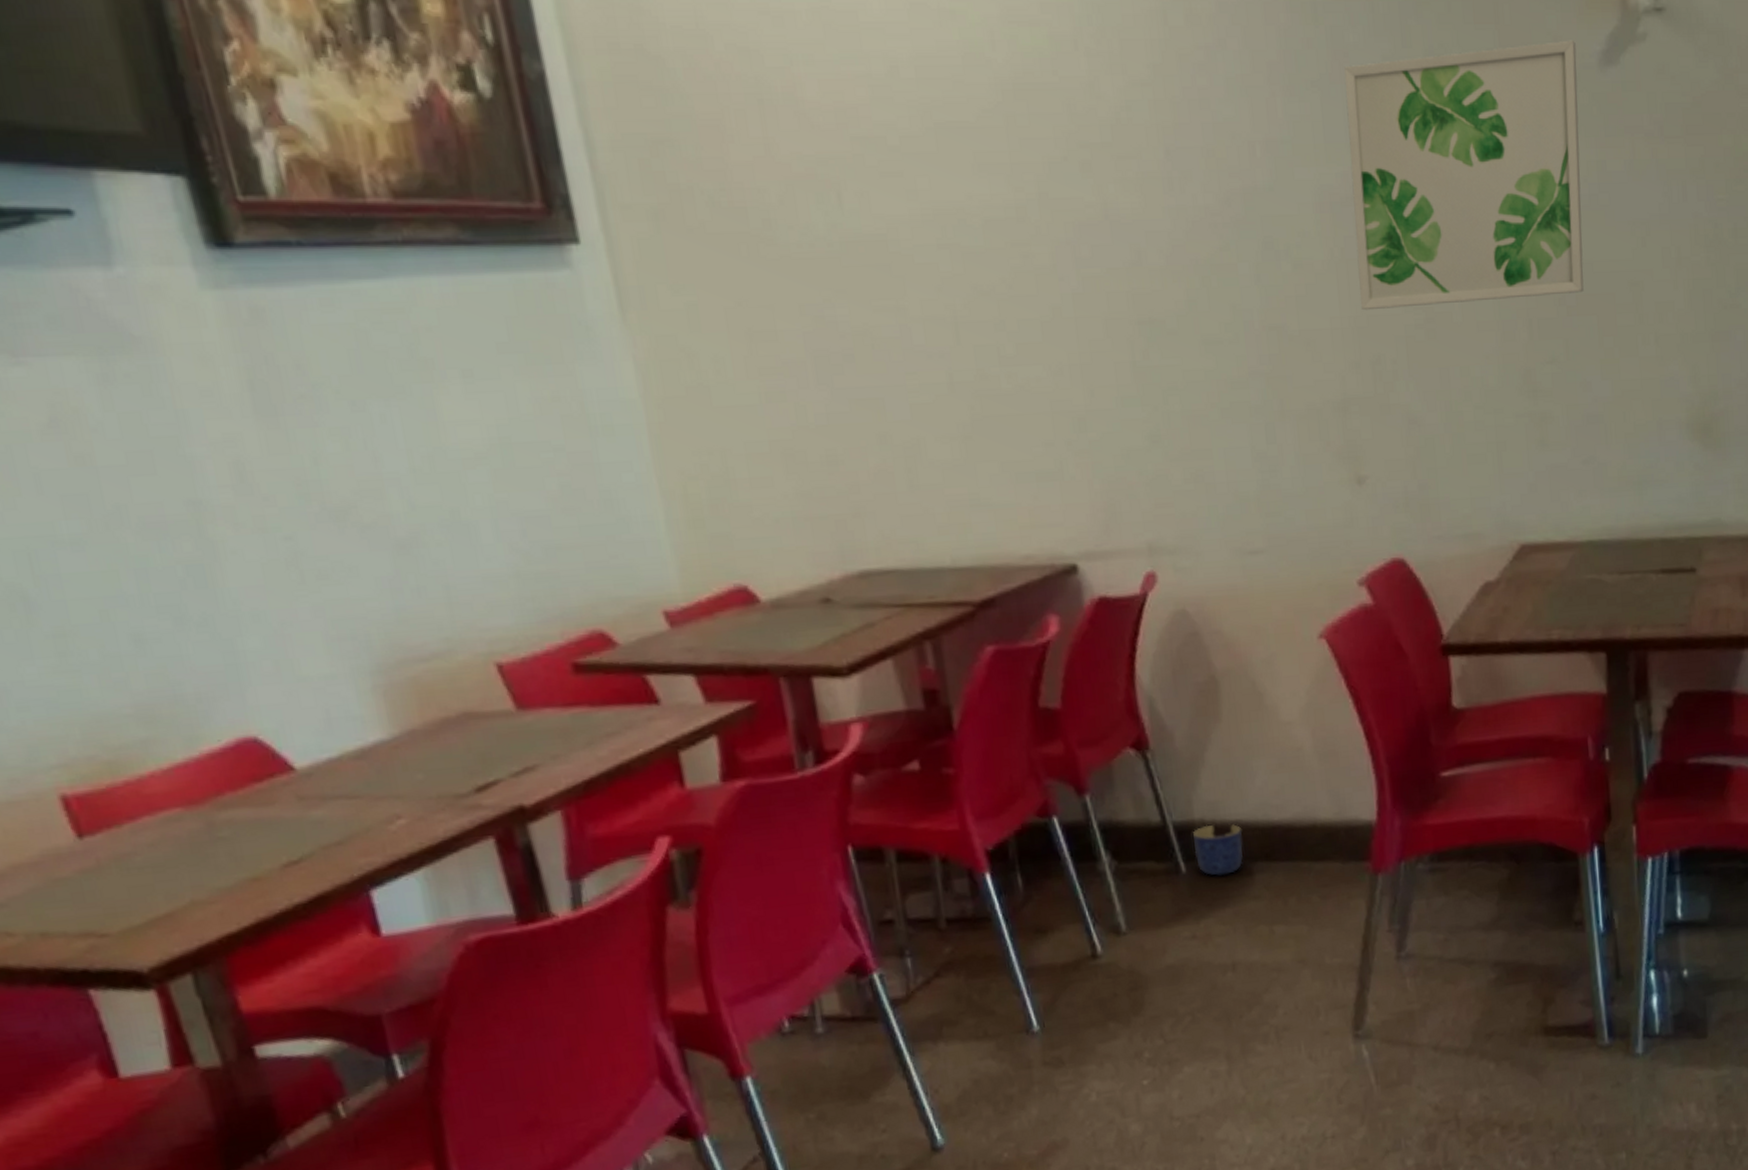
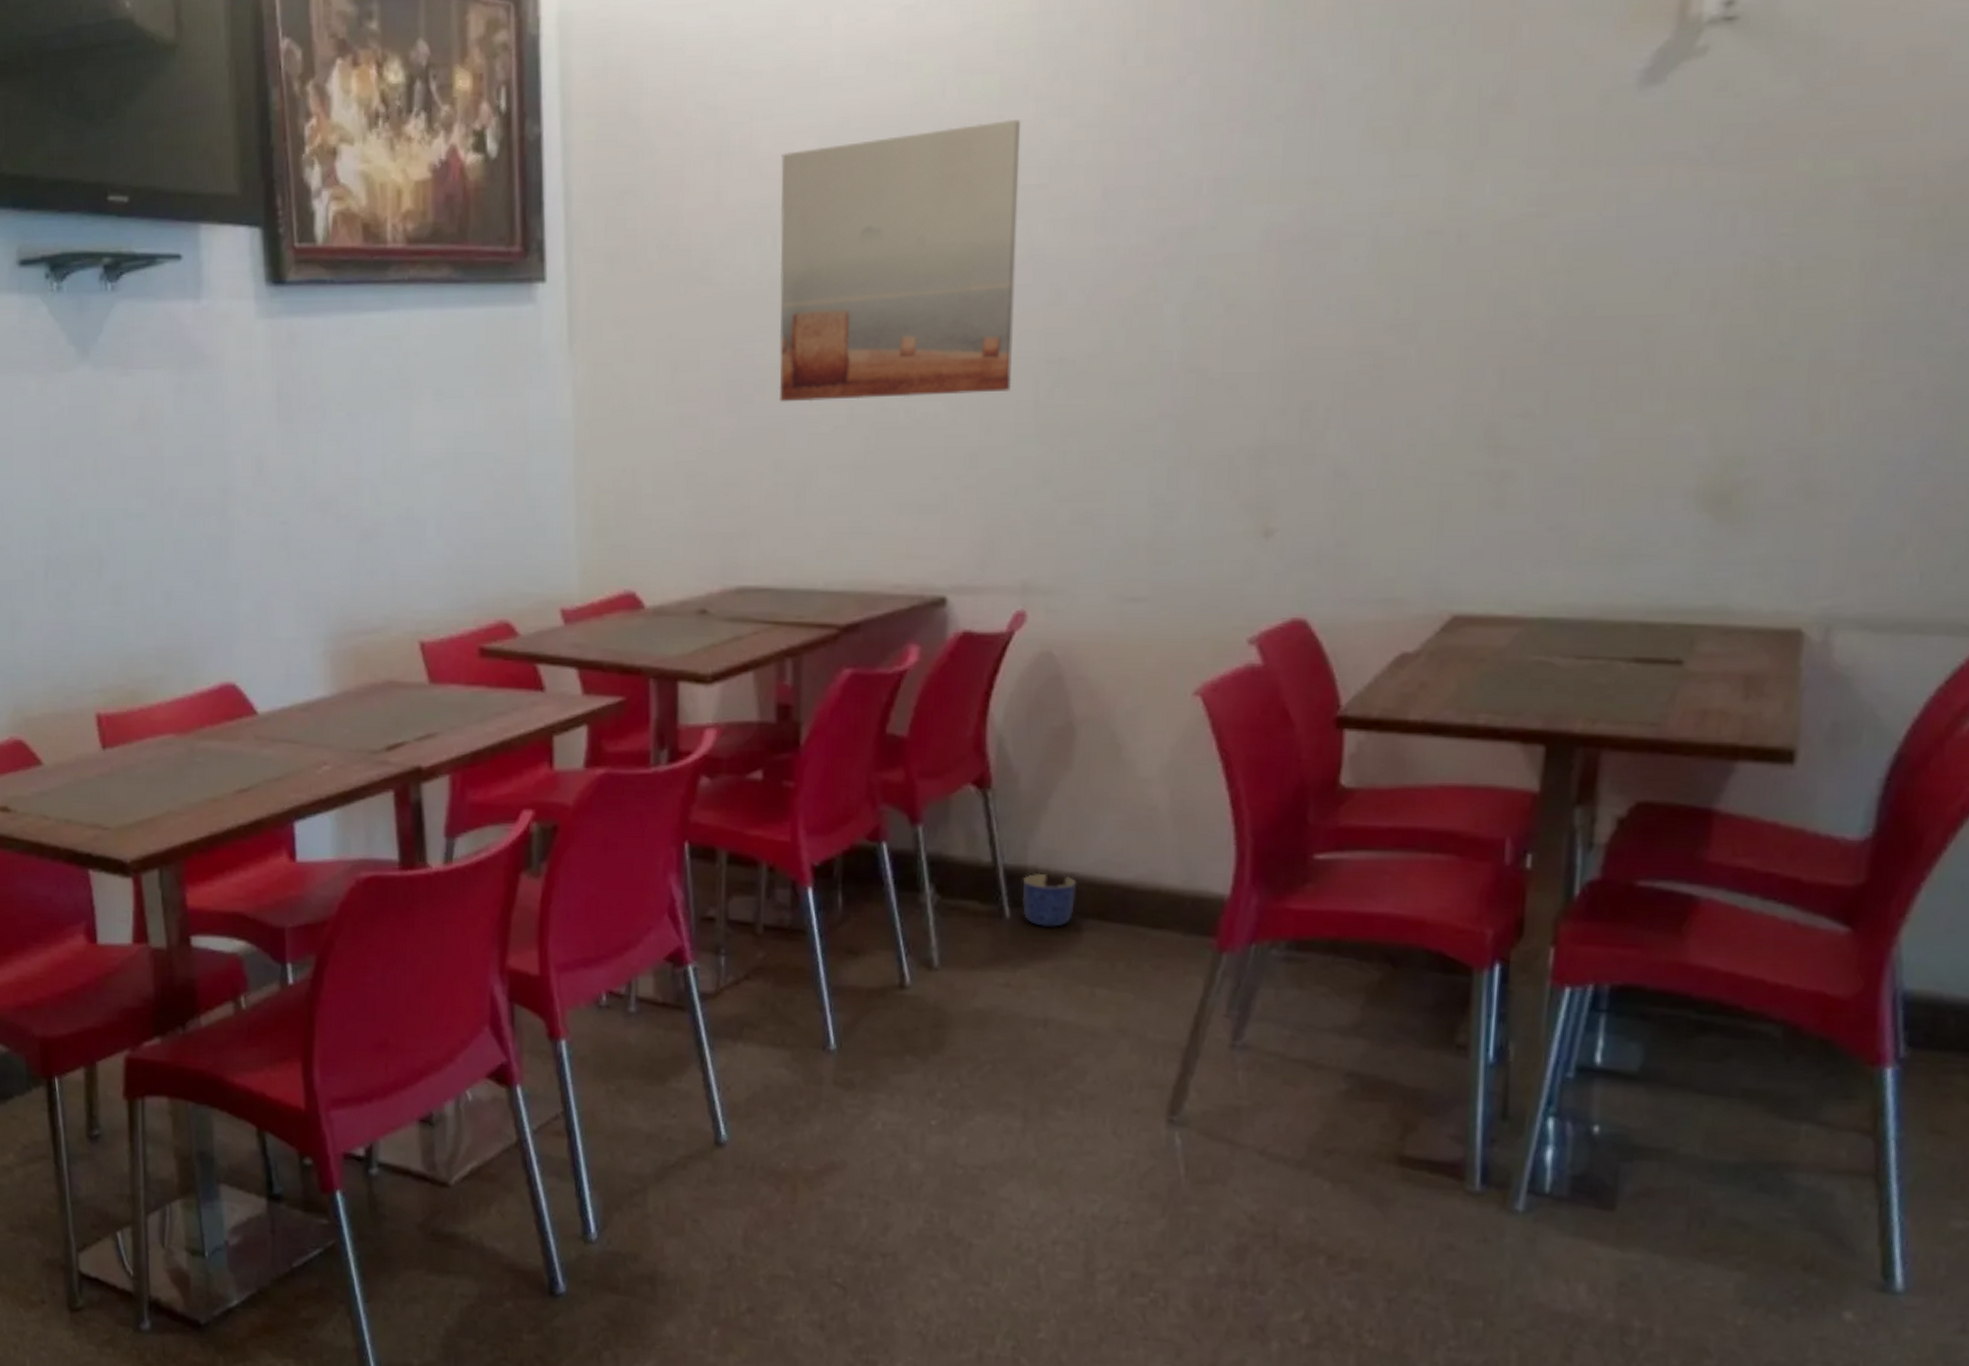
wall art: none [831,74,1108,372] -> present [778,119,1022,402]
wall art: present [1344,40,1584,311] -> none [1296,58,1610,355]

